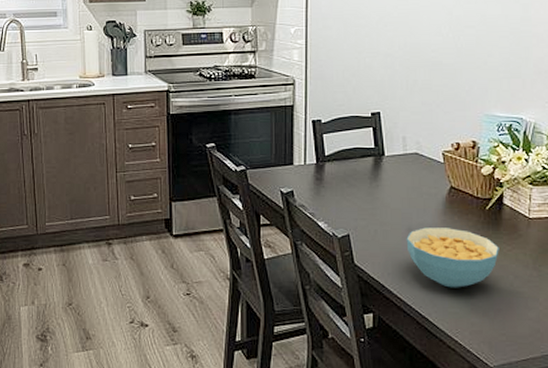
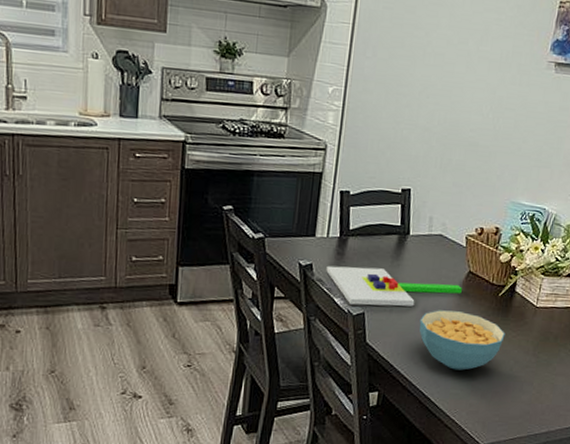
chopping board: none [307,190,446,228] -> present [326,265,462,307]

